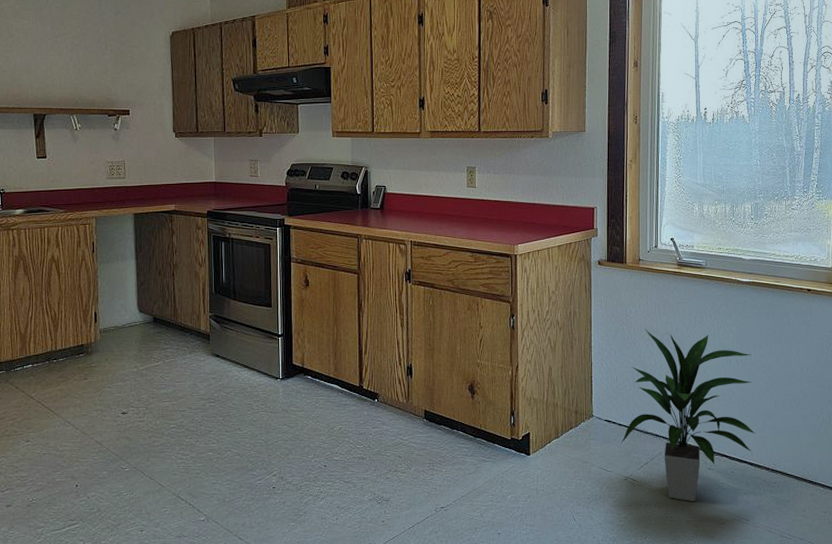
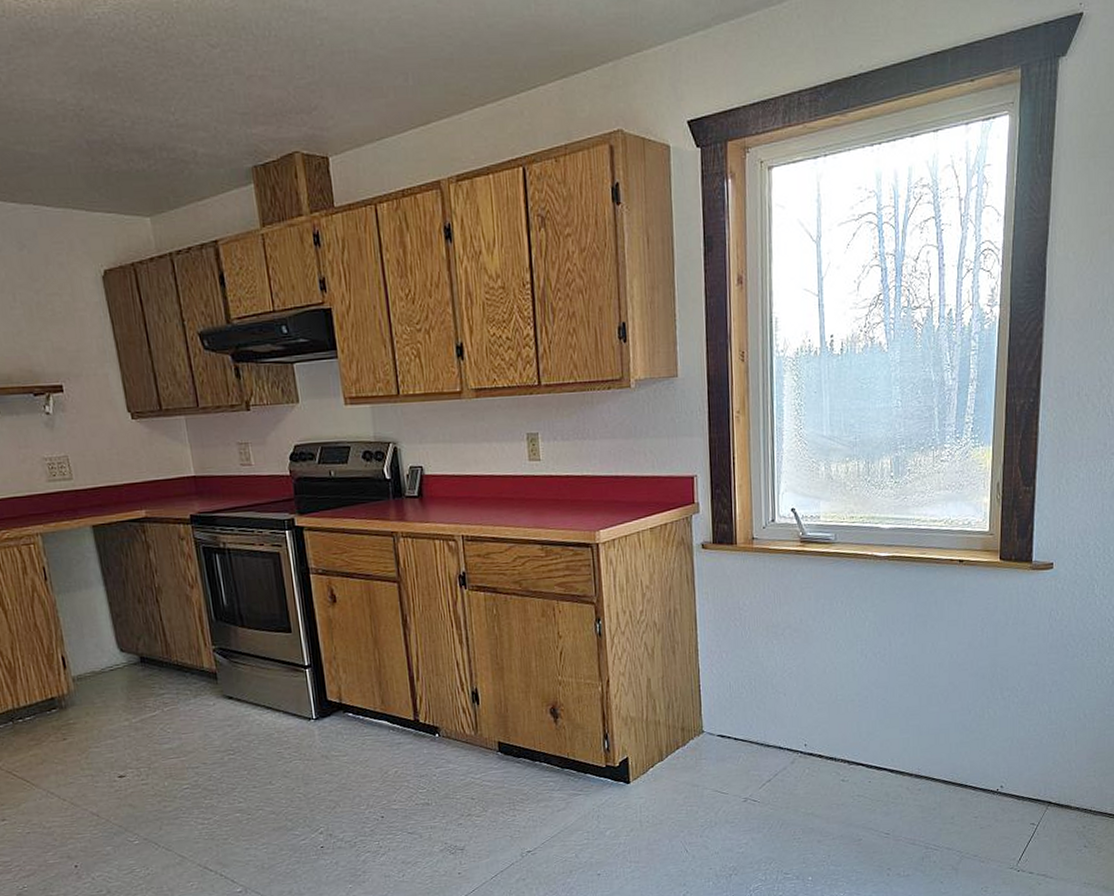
indoor plant: present [621,328,756,501] -> none [738,622,897,819]

